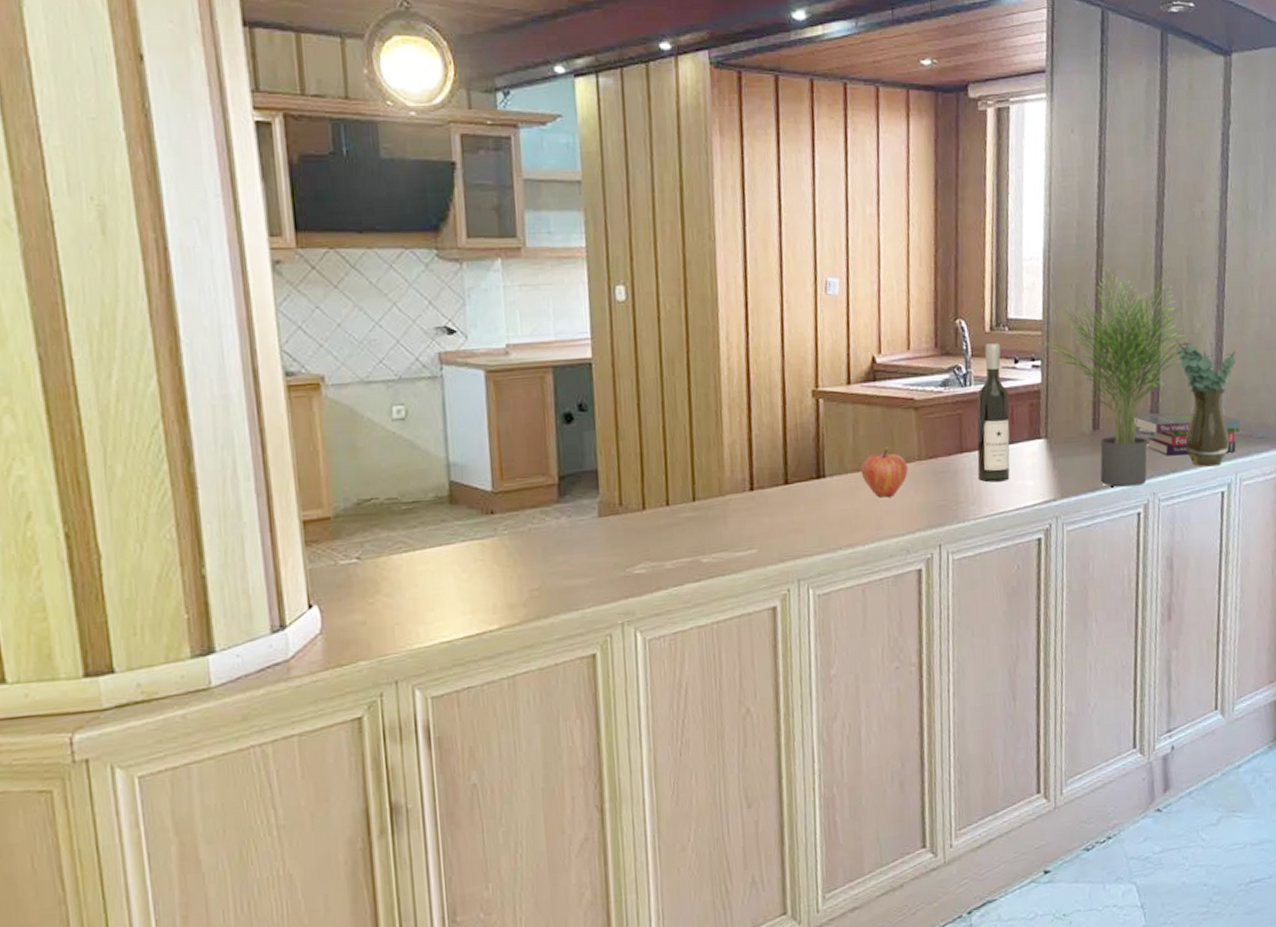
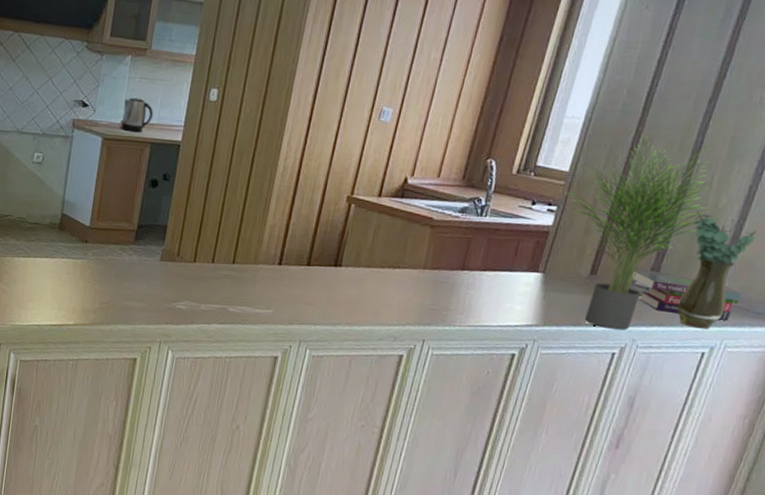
kettle: none [505,311,548,357] -> present [120,97,154,133]
fruit: present [860,447,908,498] -> none [371,253,413,293]
bottle: present [976,343,1010,483] -> none [472,184,523,301]

